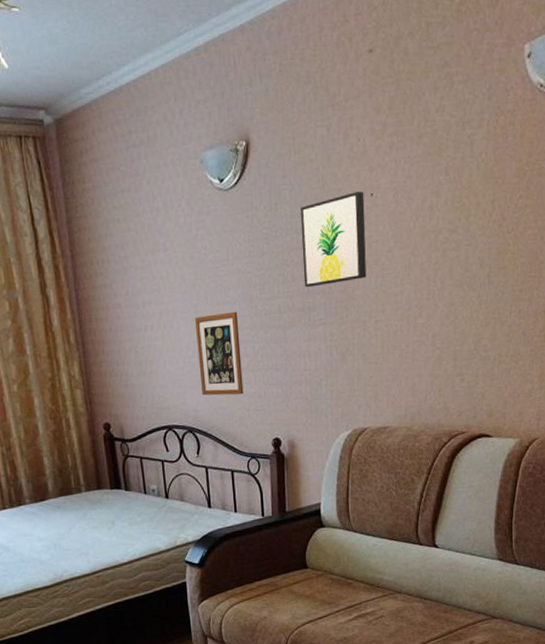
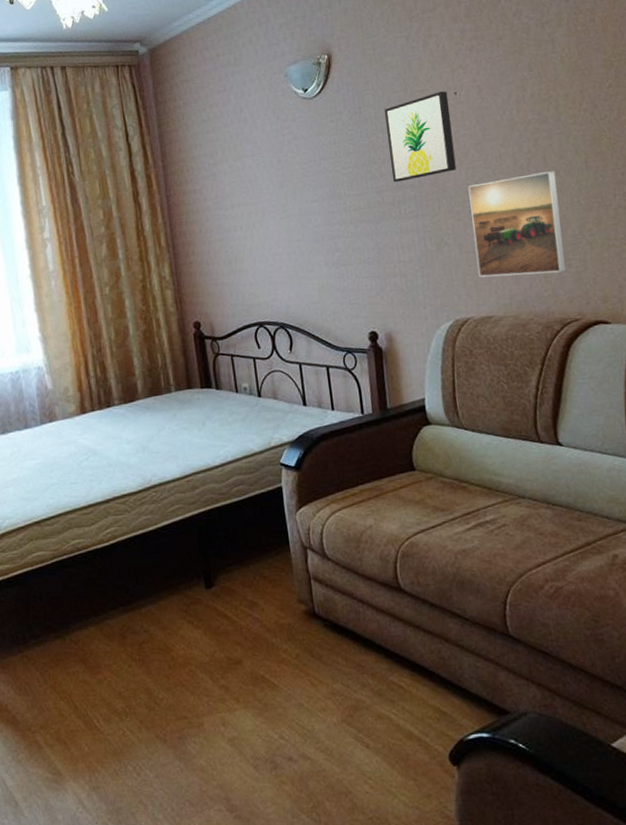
picture frame: present [195,311,244,396] -> none [284,208,336,291]
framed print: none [376,284,460,389] -> present [468,171,567,278]

